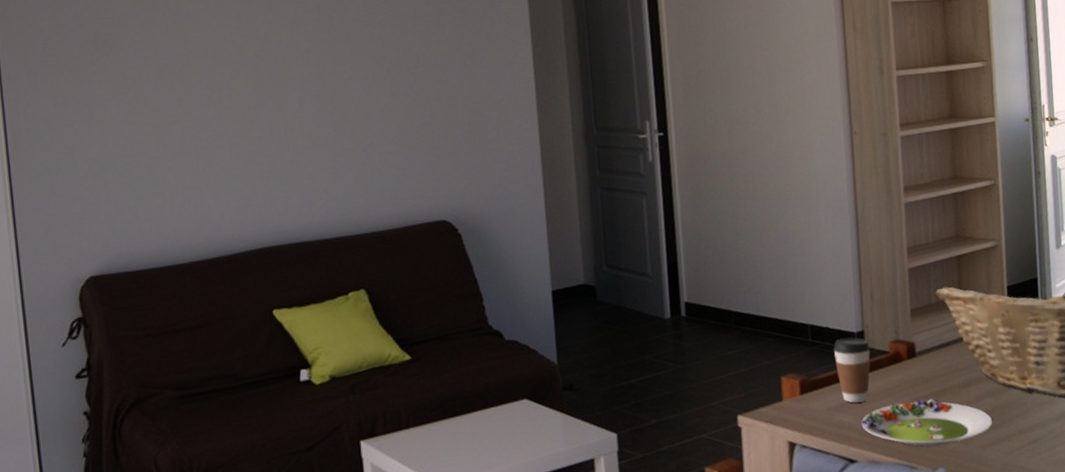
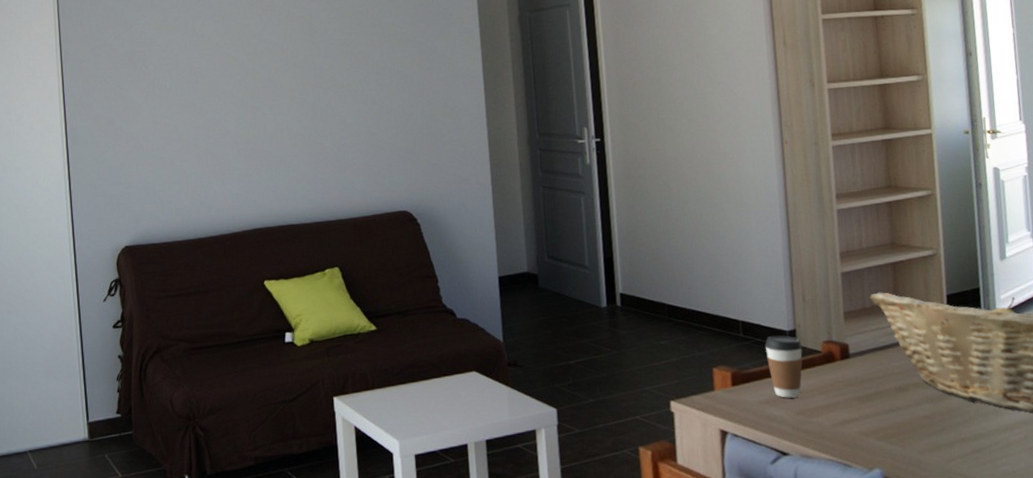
salad plate: present [861,398,992,447] -> none [793,399,932,447]

